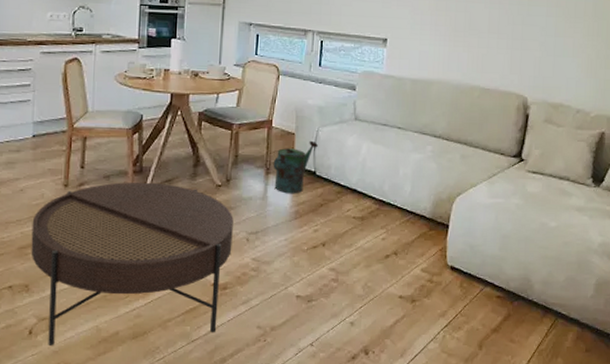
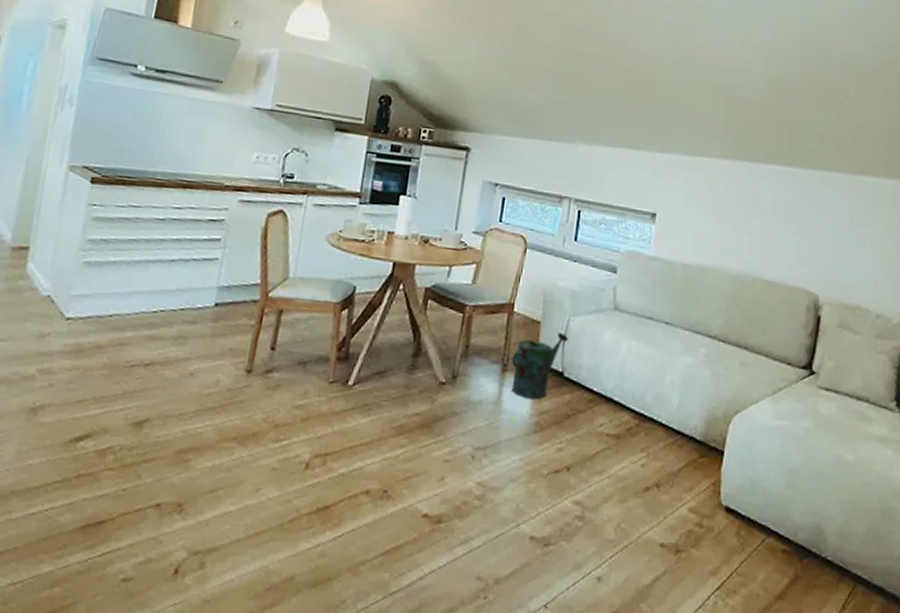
coffee table: present [31,182,233,346] -> none [191,371,458,592]

